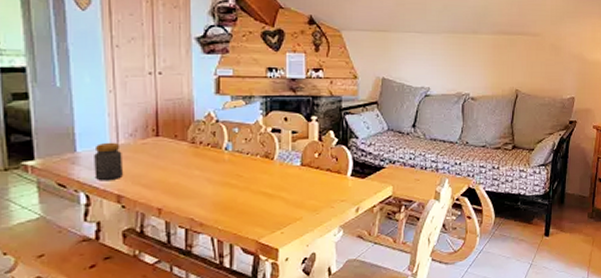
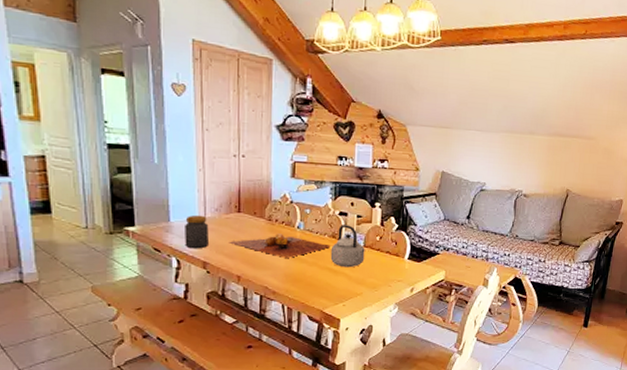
cutting board: none [146,157,264,185] -> present [229,233,331,259]
teapot: none [264,142,303,190] -> present [330,224,365,268]

